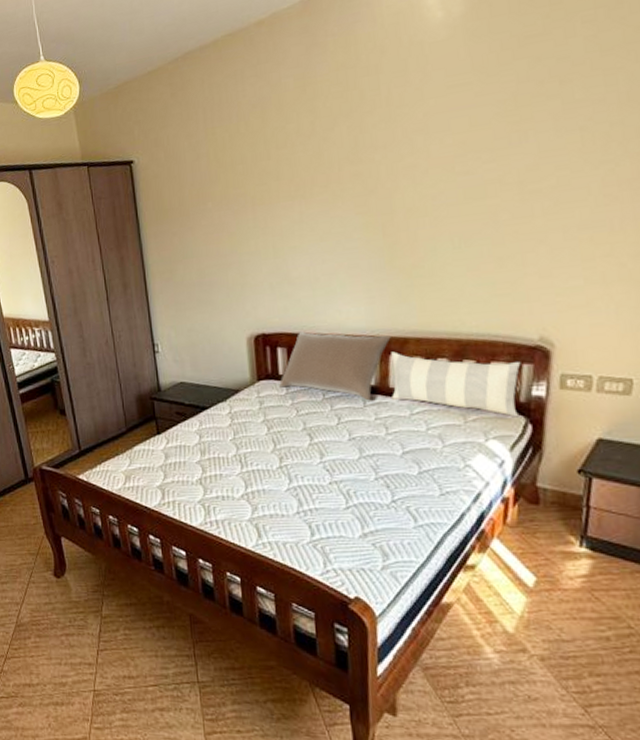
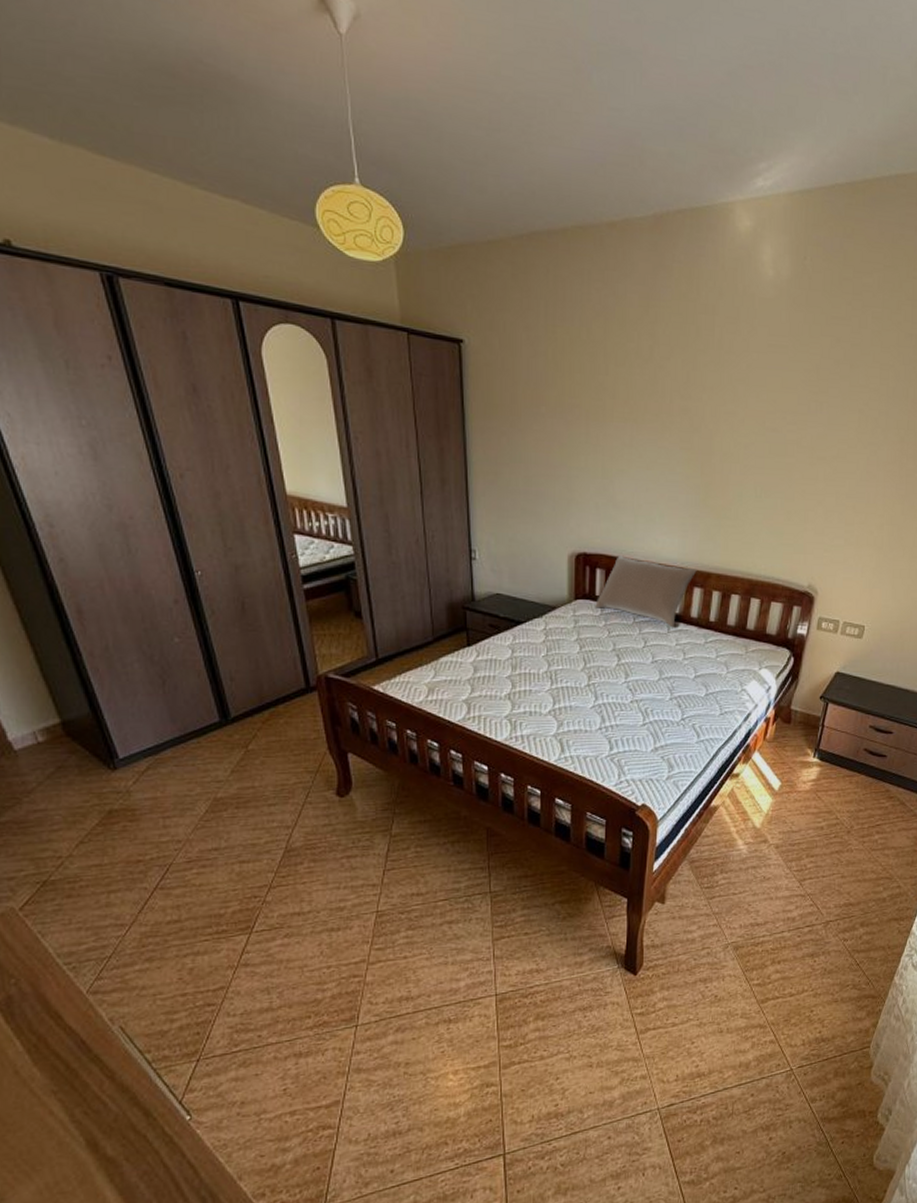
pillow: present [390,351,521,418] -> none [690,584,793,651]

